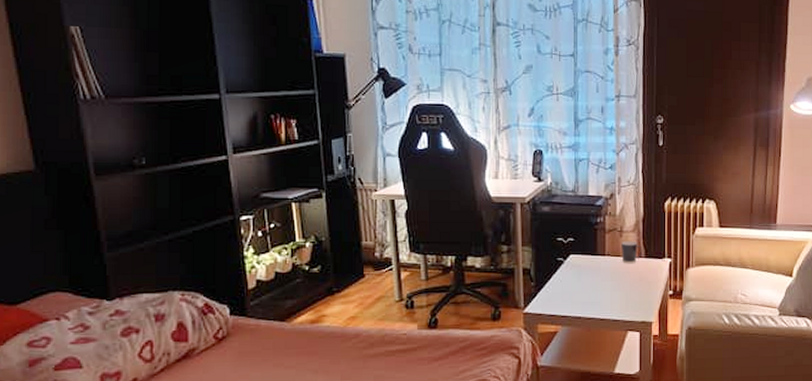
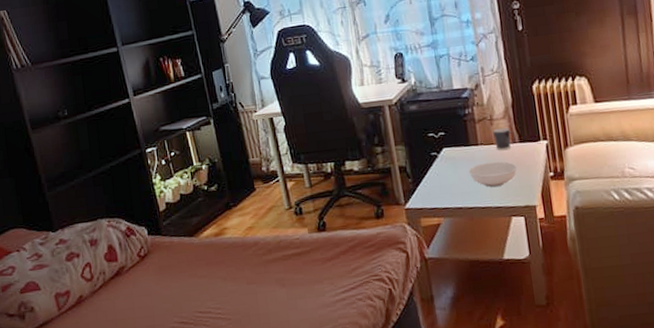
bowl: none [592,274,639,300] -> present [468,161,517,188]

